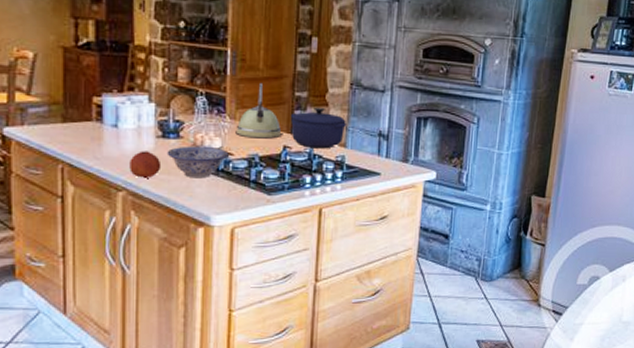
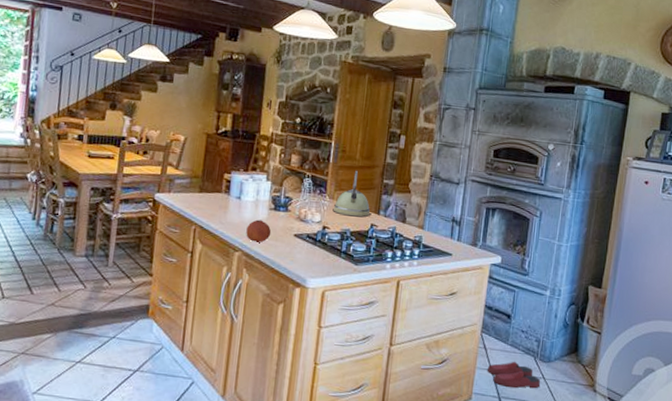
bowl: present [167,146,229,179] -> none [276,218,326,247]
cooking pot: present [291,107,347,149] -> none [378,193,426,229]
slippers: none [426,284,483,312] -> present [488,361,541,389]

